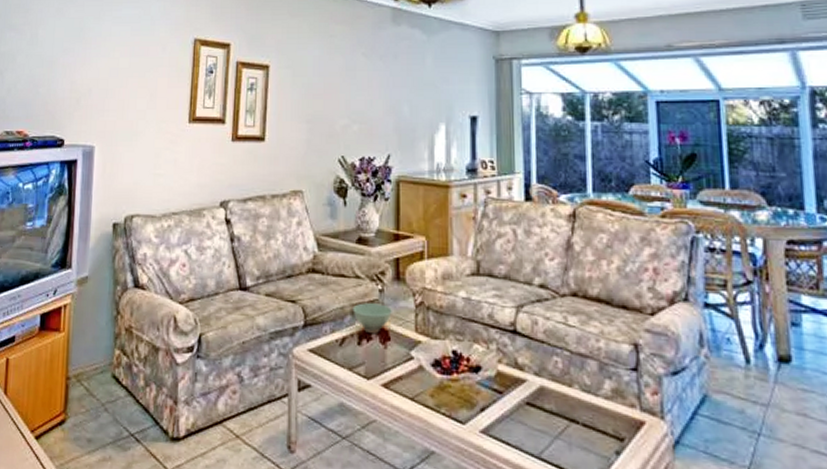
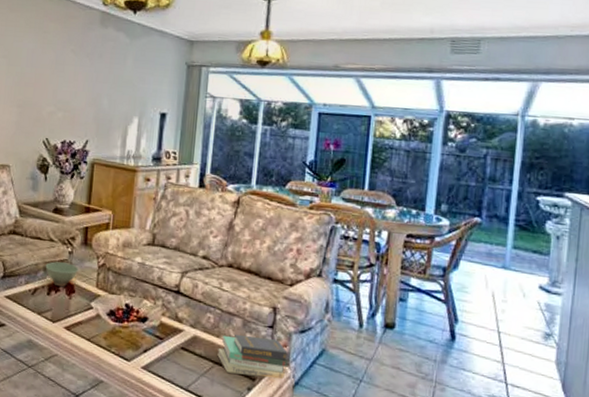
books: none [572,381,663,438] -> present [217,334,288,380]

